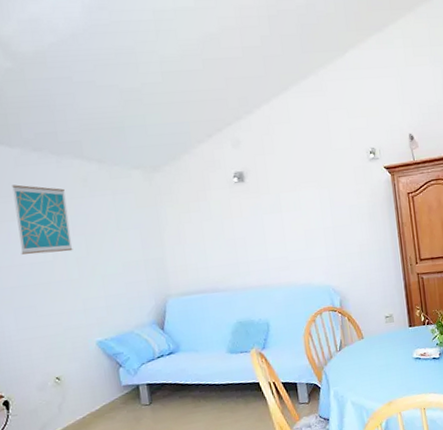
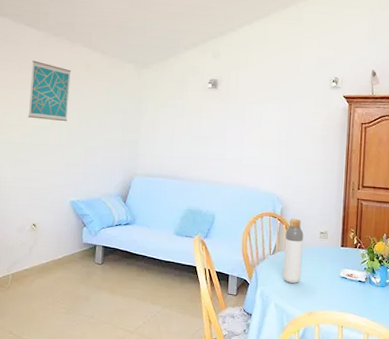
bottle: none [349,307,374,377] -> present [283,218,304,283]

